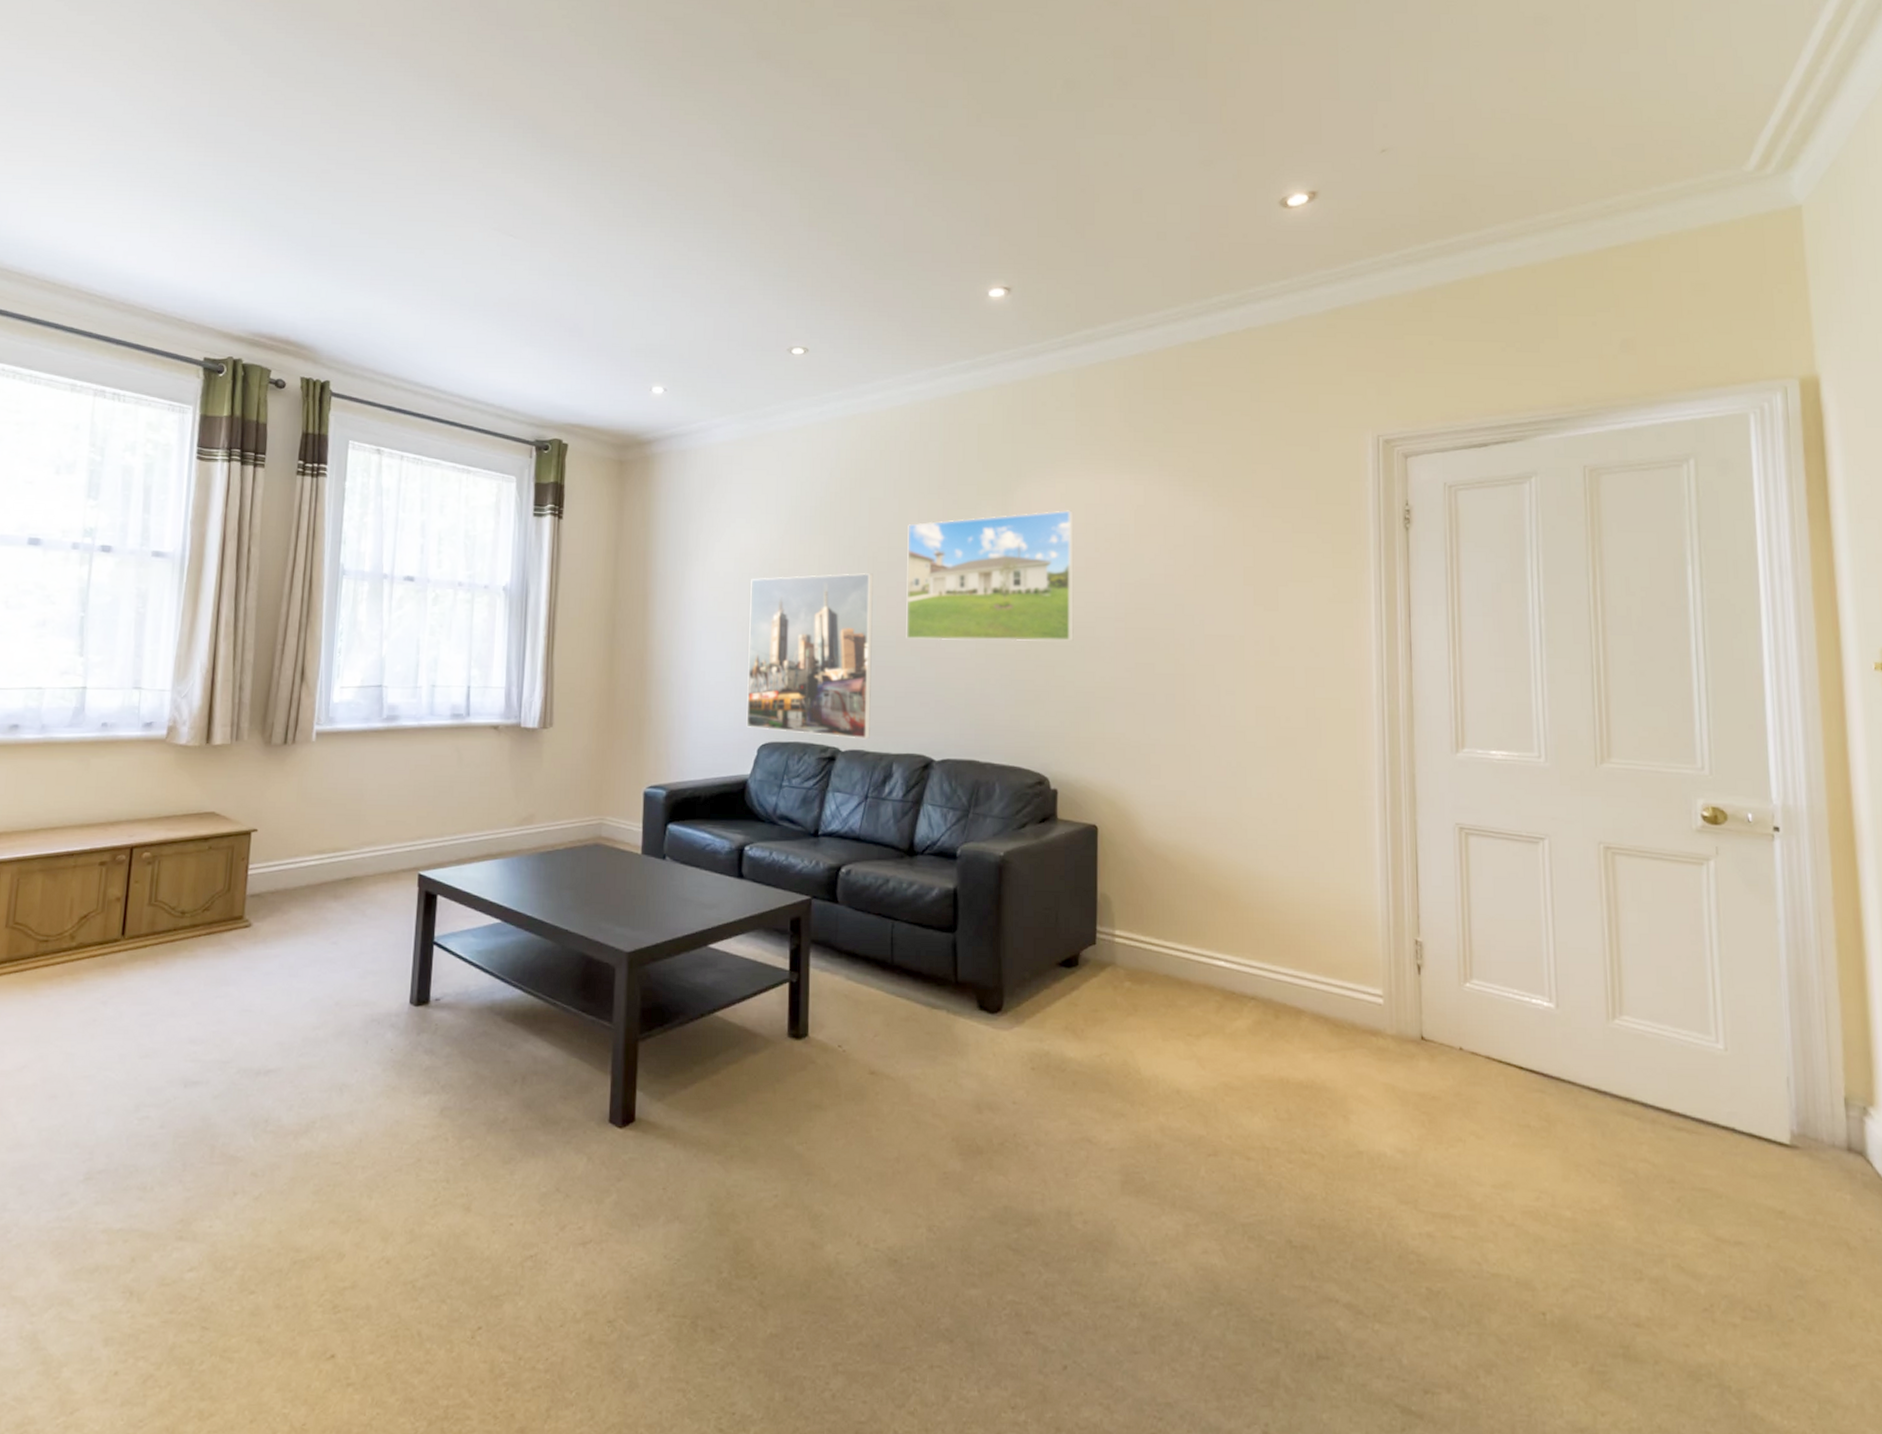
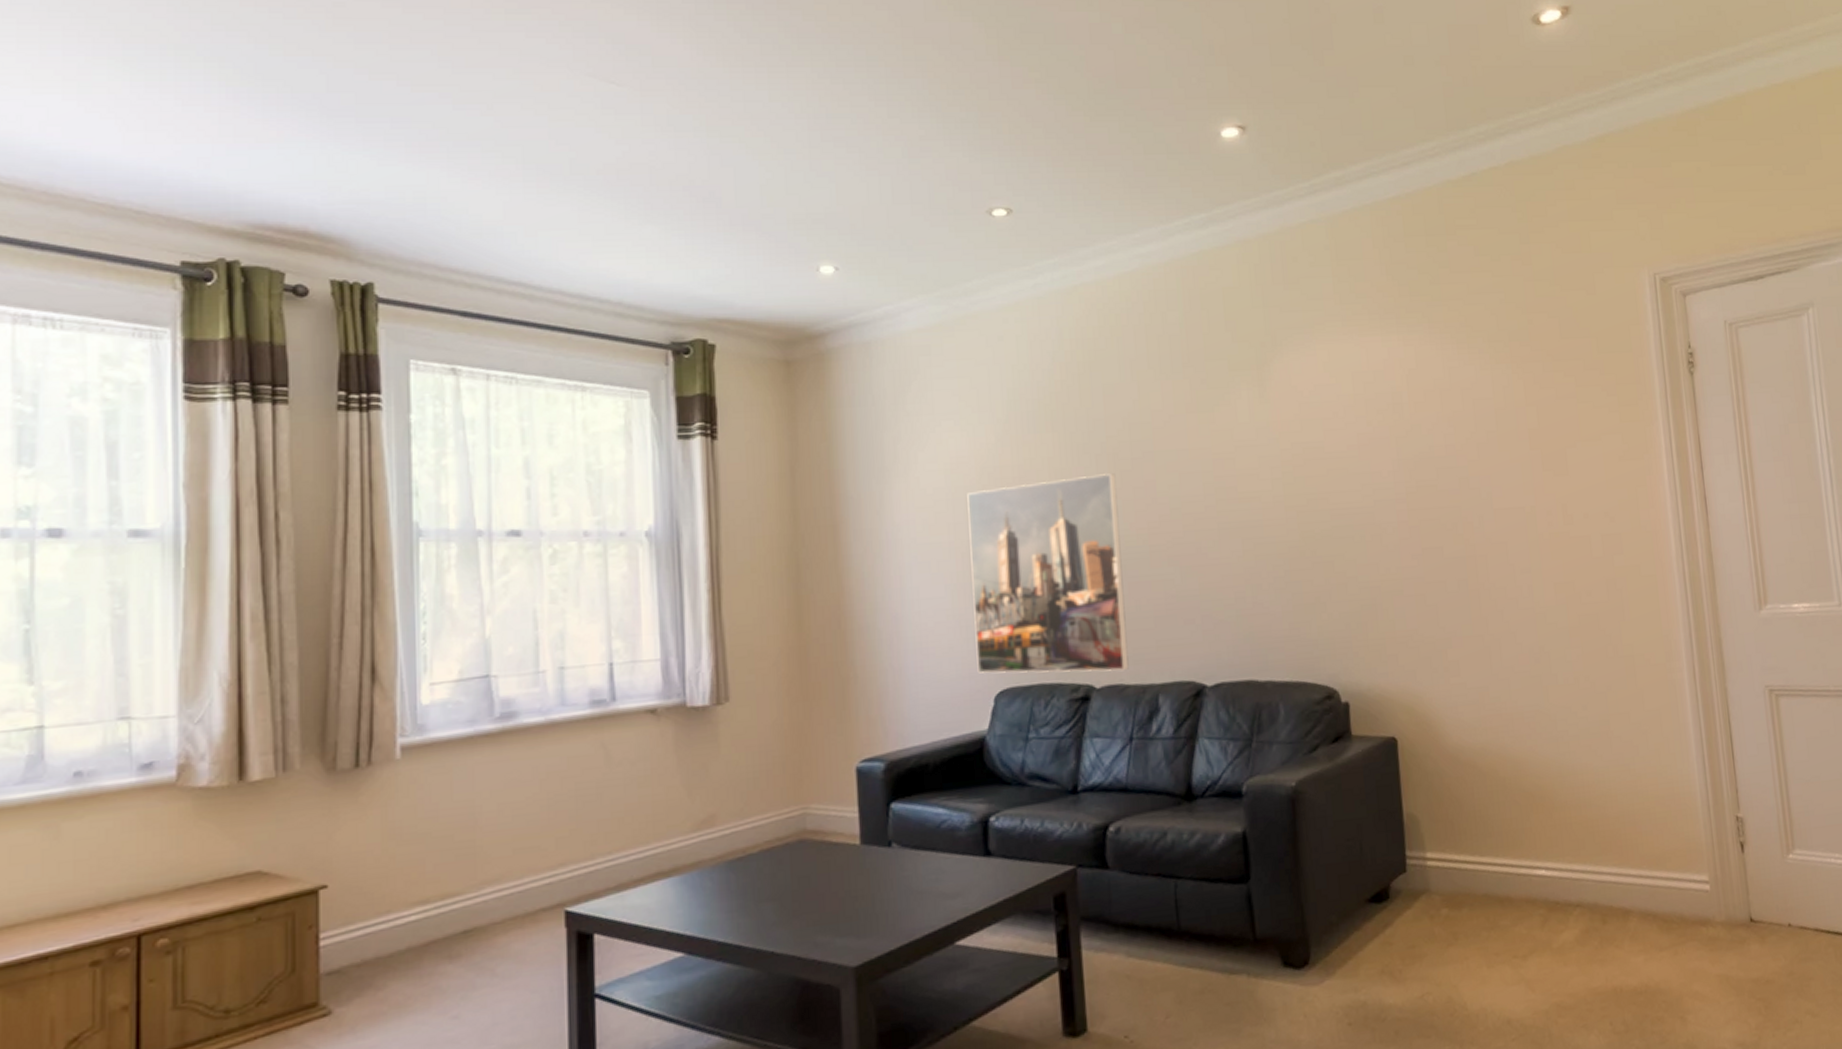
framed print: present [906,510,1074,642] -> none [1151,380,1352,547]

